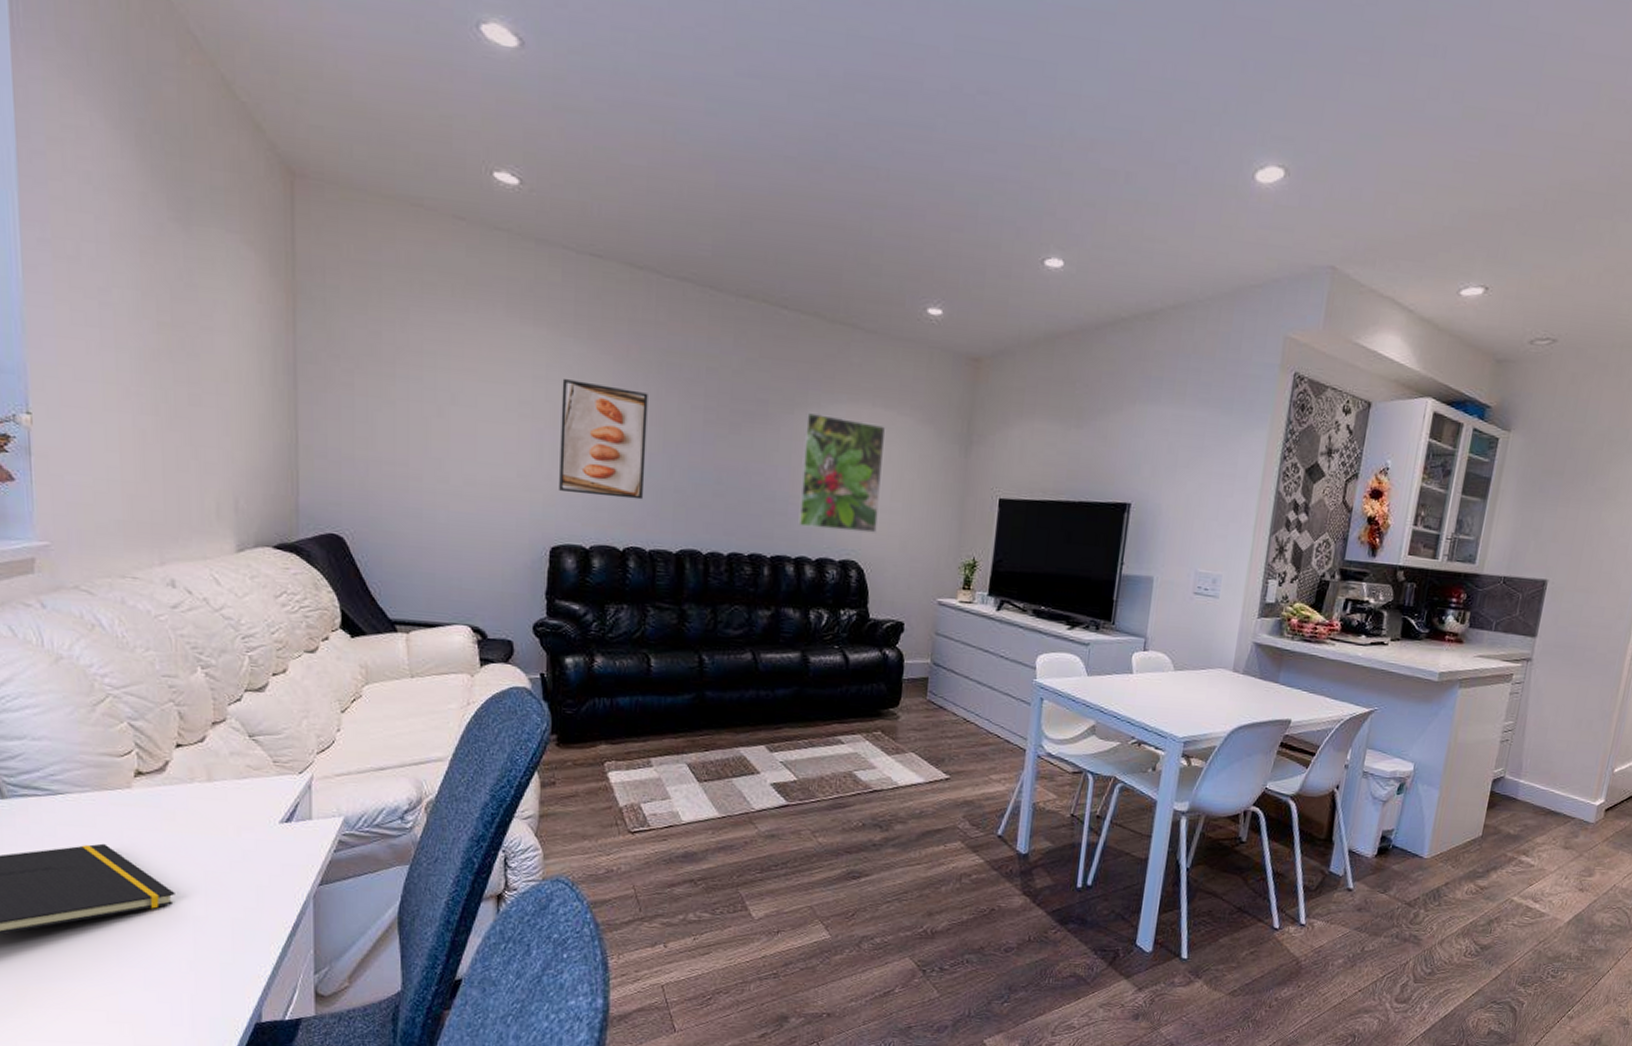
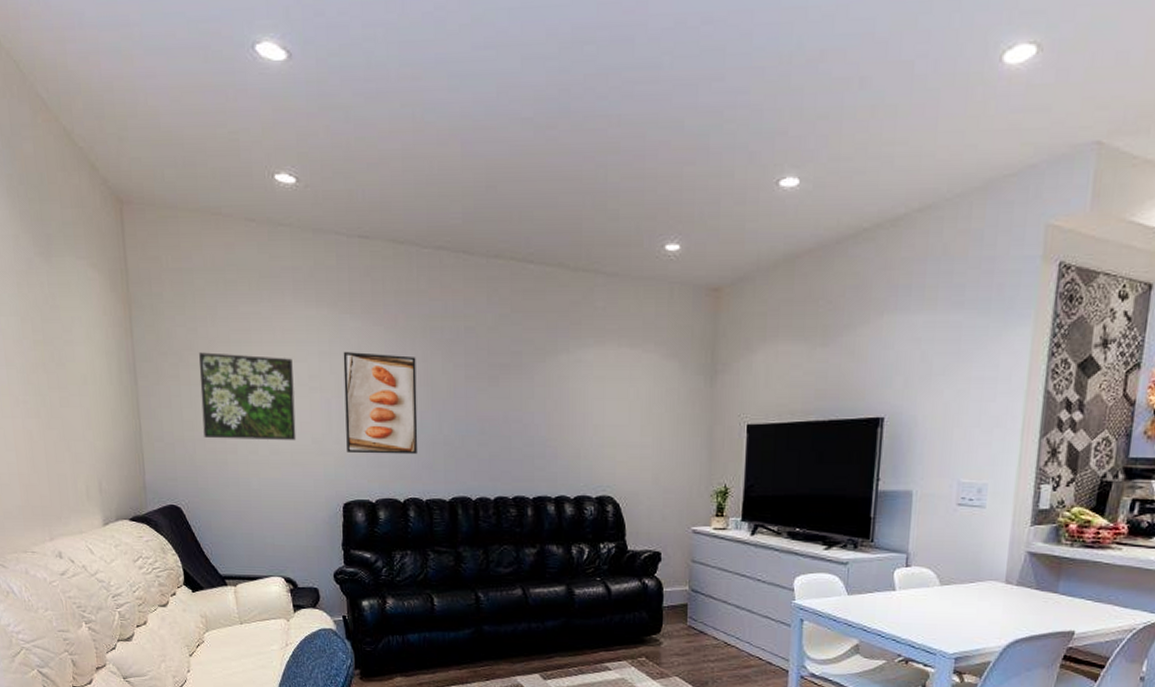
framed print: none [380,360,500,471] -> present [199,352,297,440]
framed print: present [798,411,886,533] -> none [556,358,632,468]

